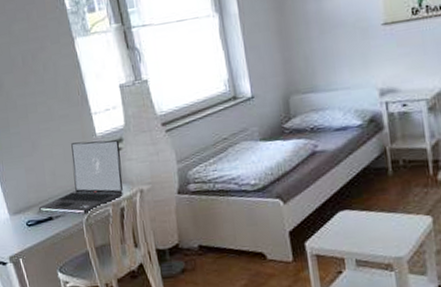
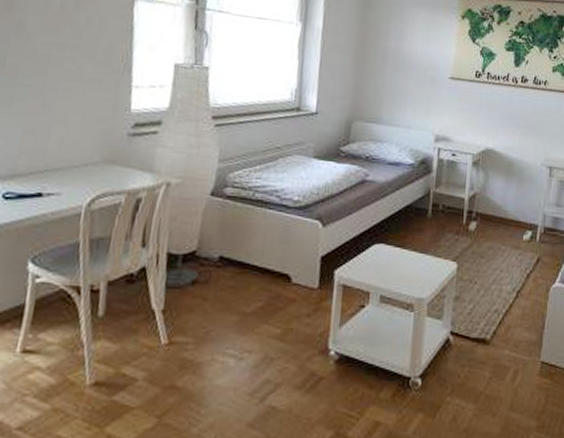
laptop: present [38,140,123,214] -> none [26,113,157,198]

